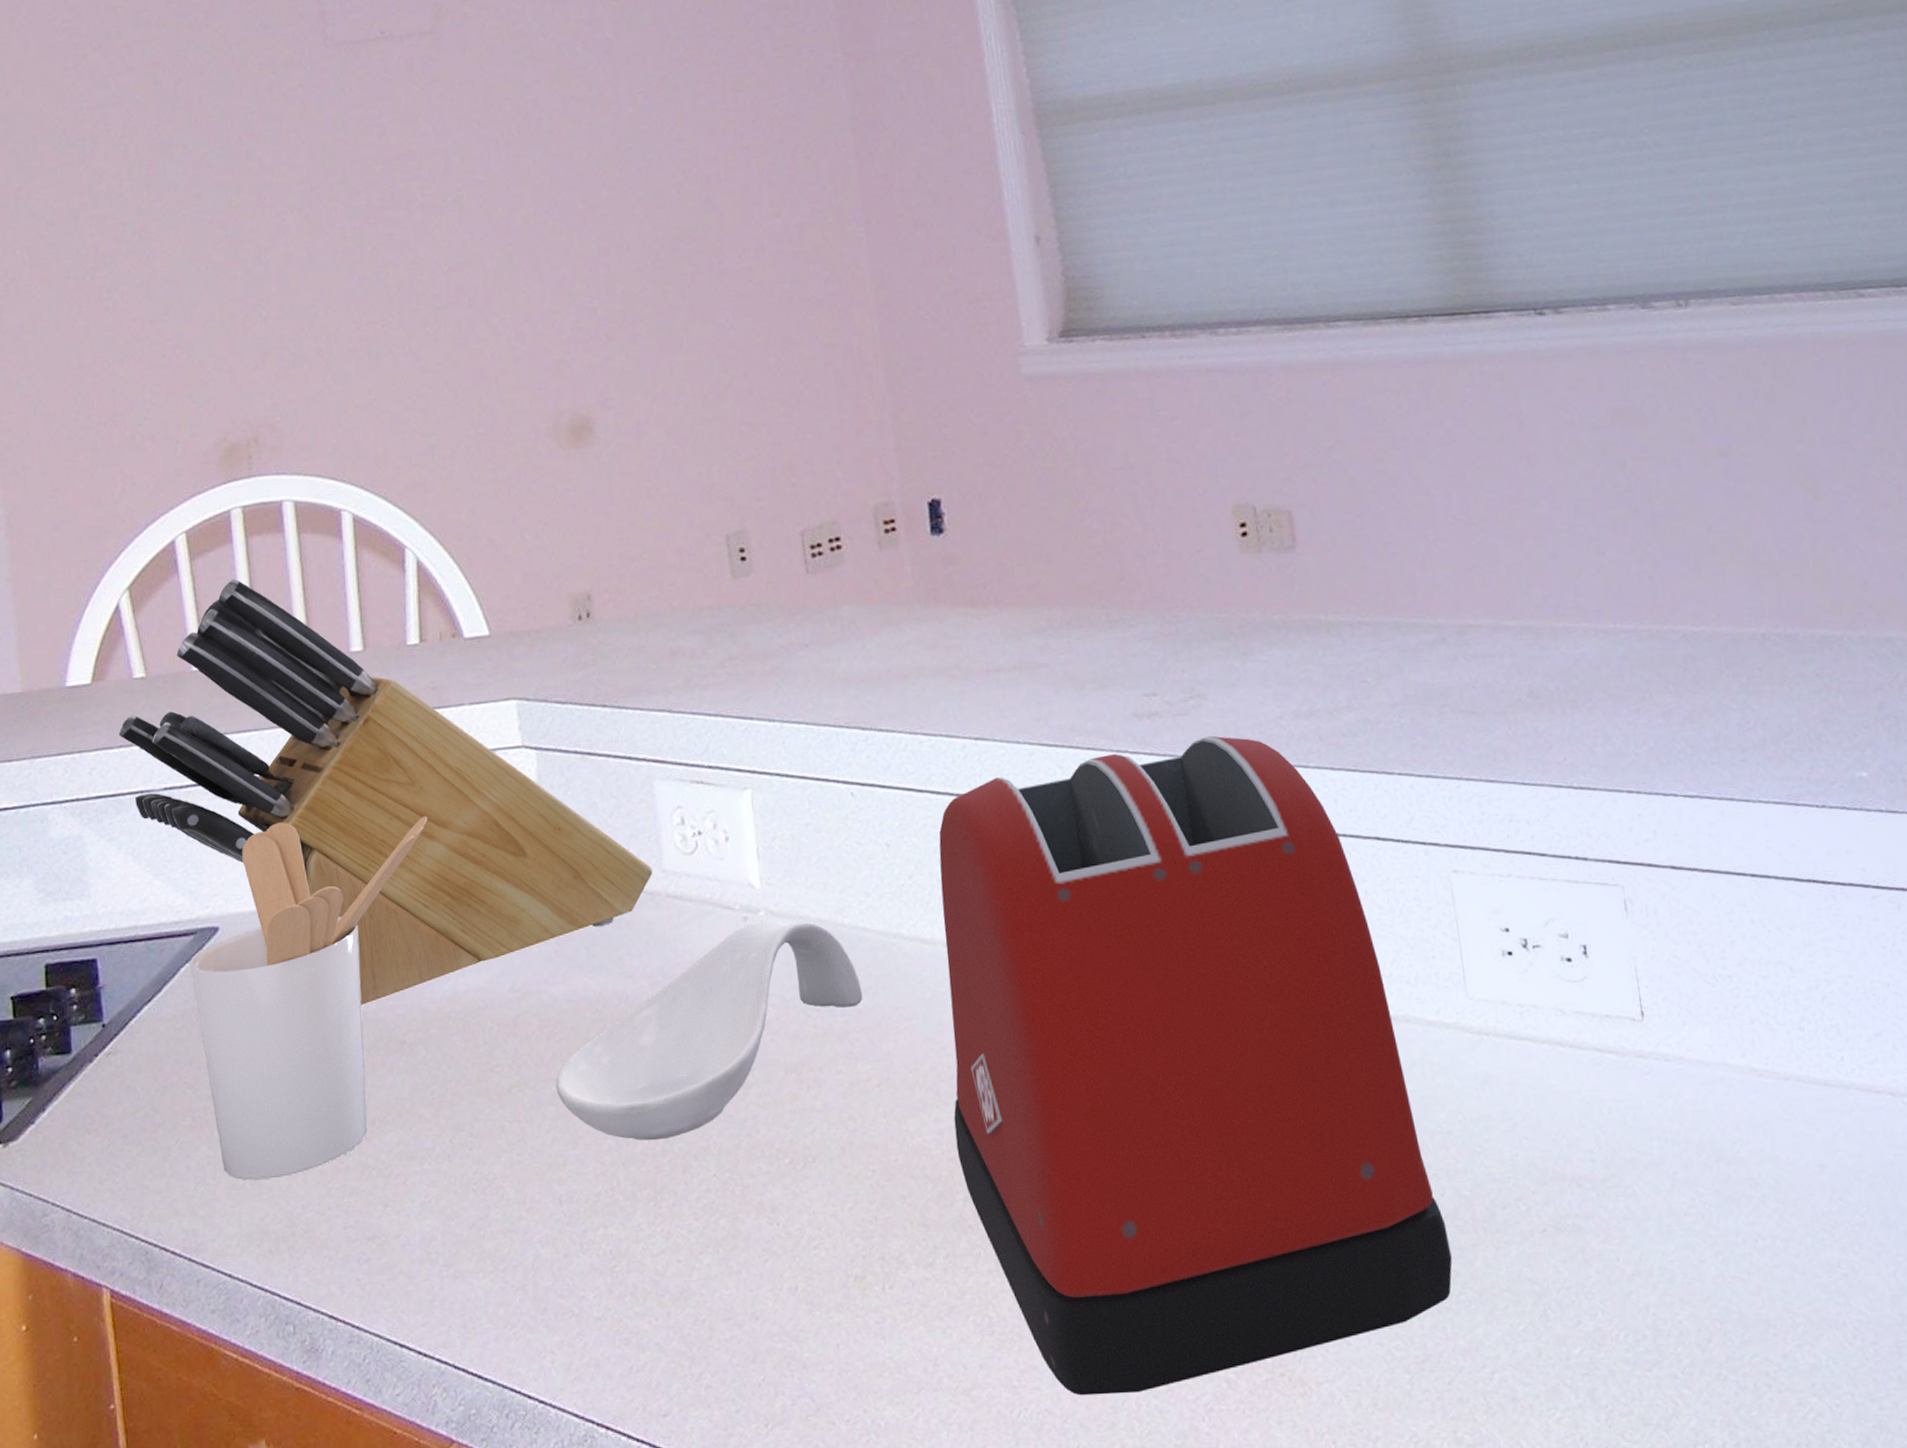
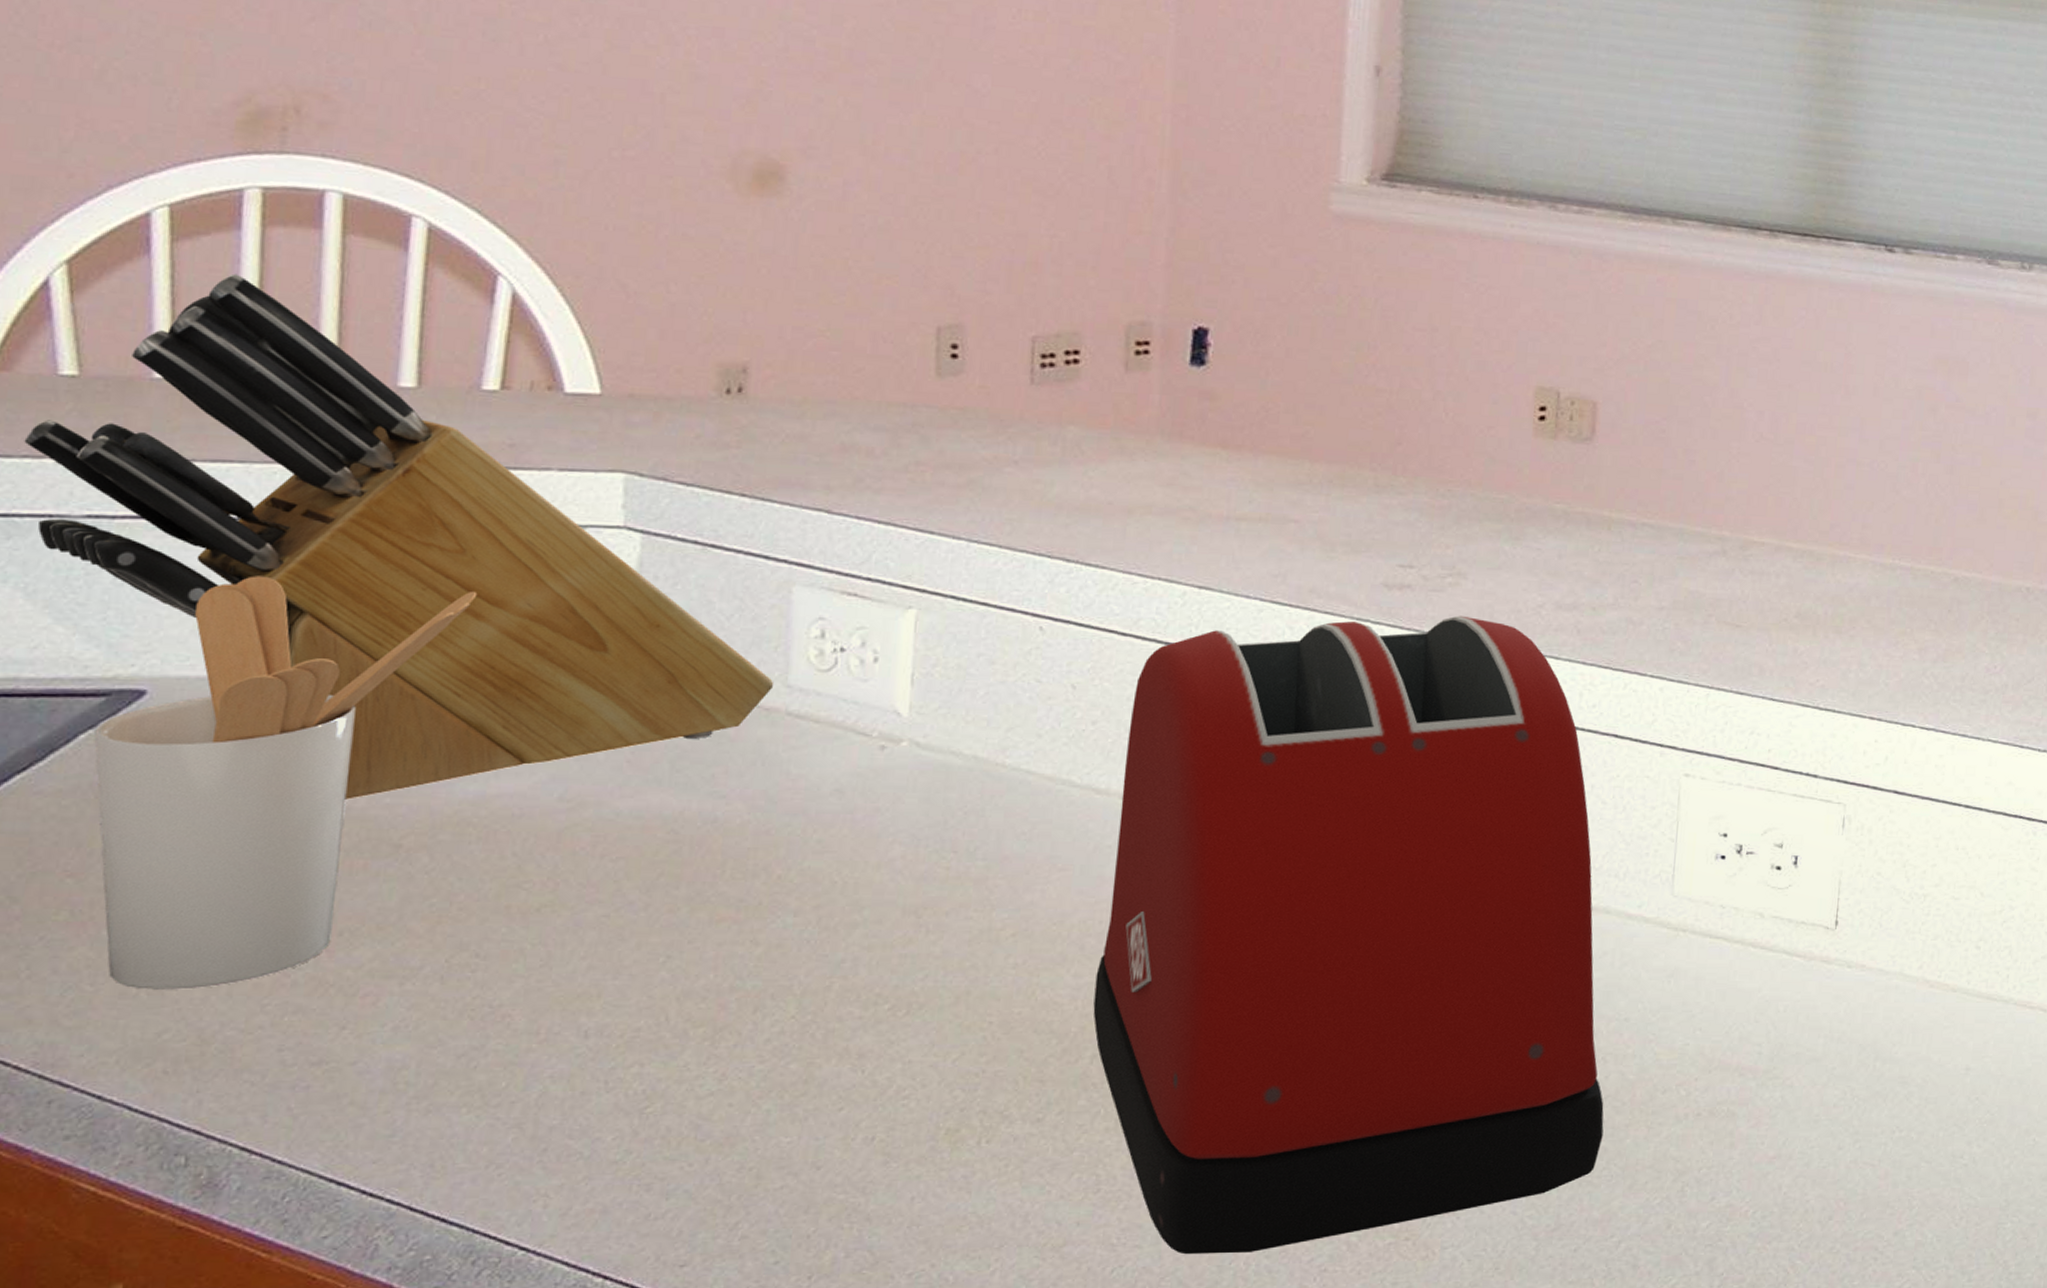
spoon rest: present [555,919,863,1141] -> none [602,751,1013,976]

